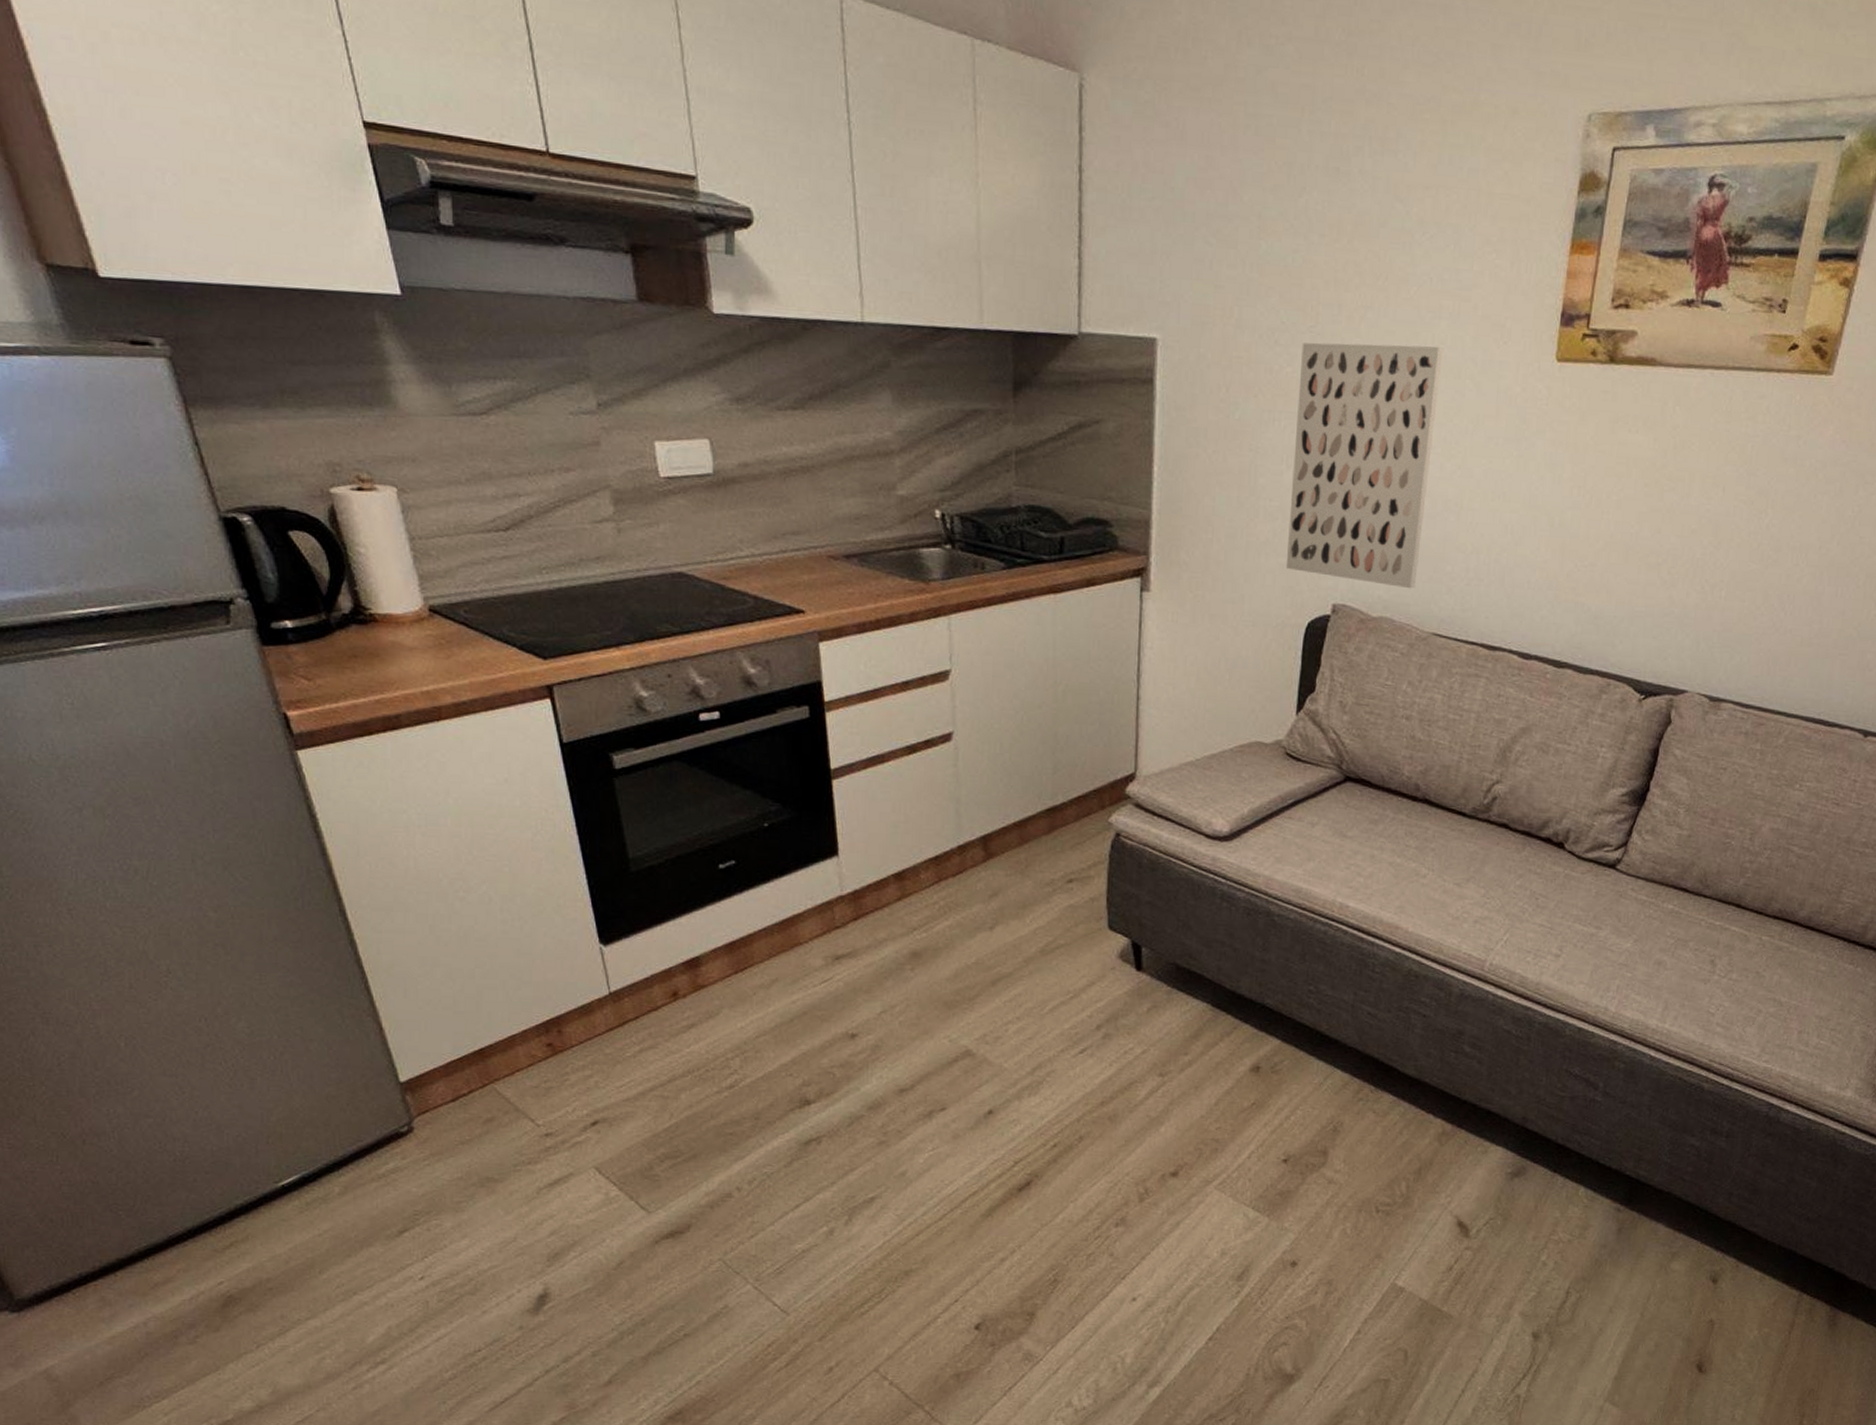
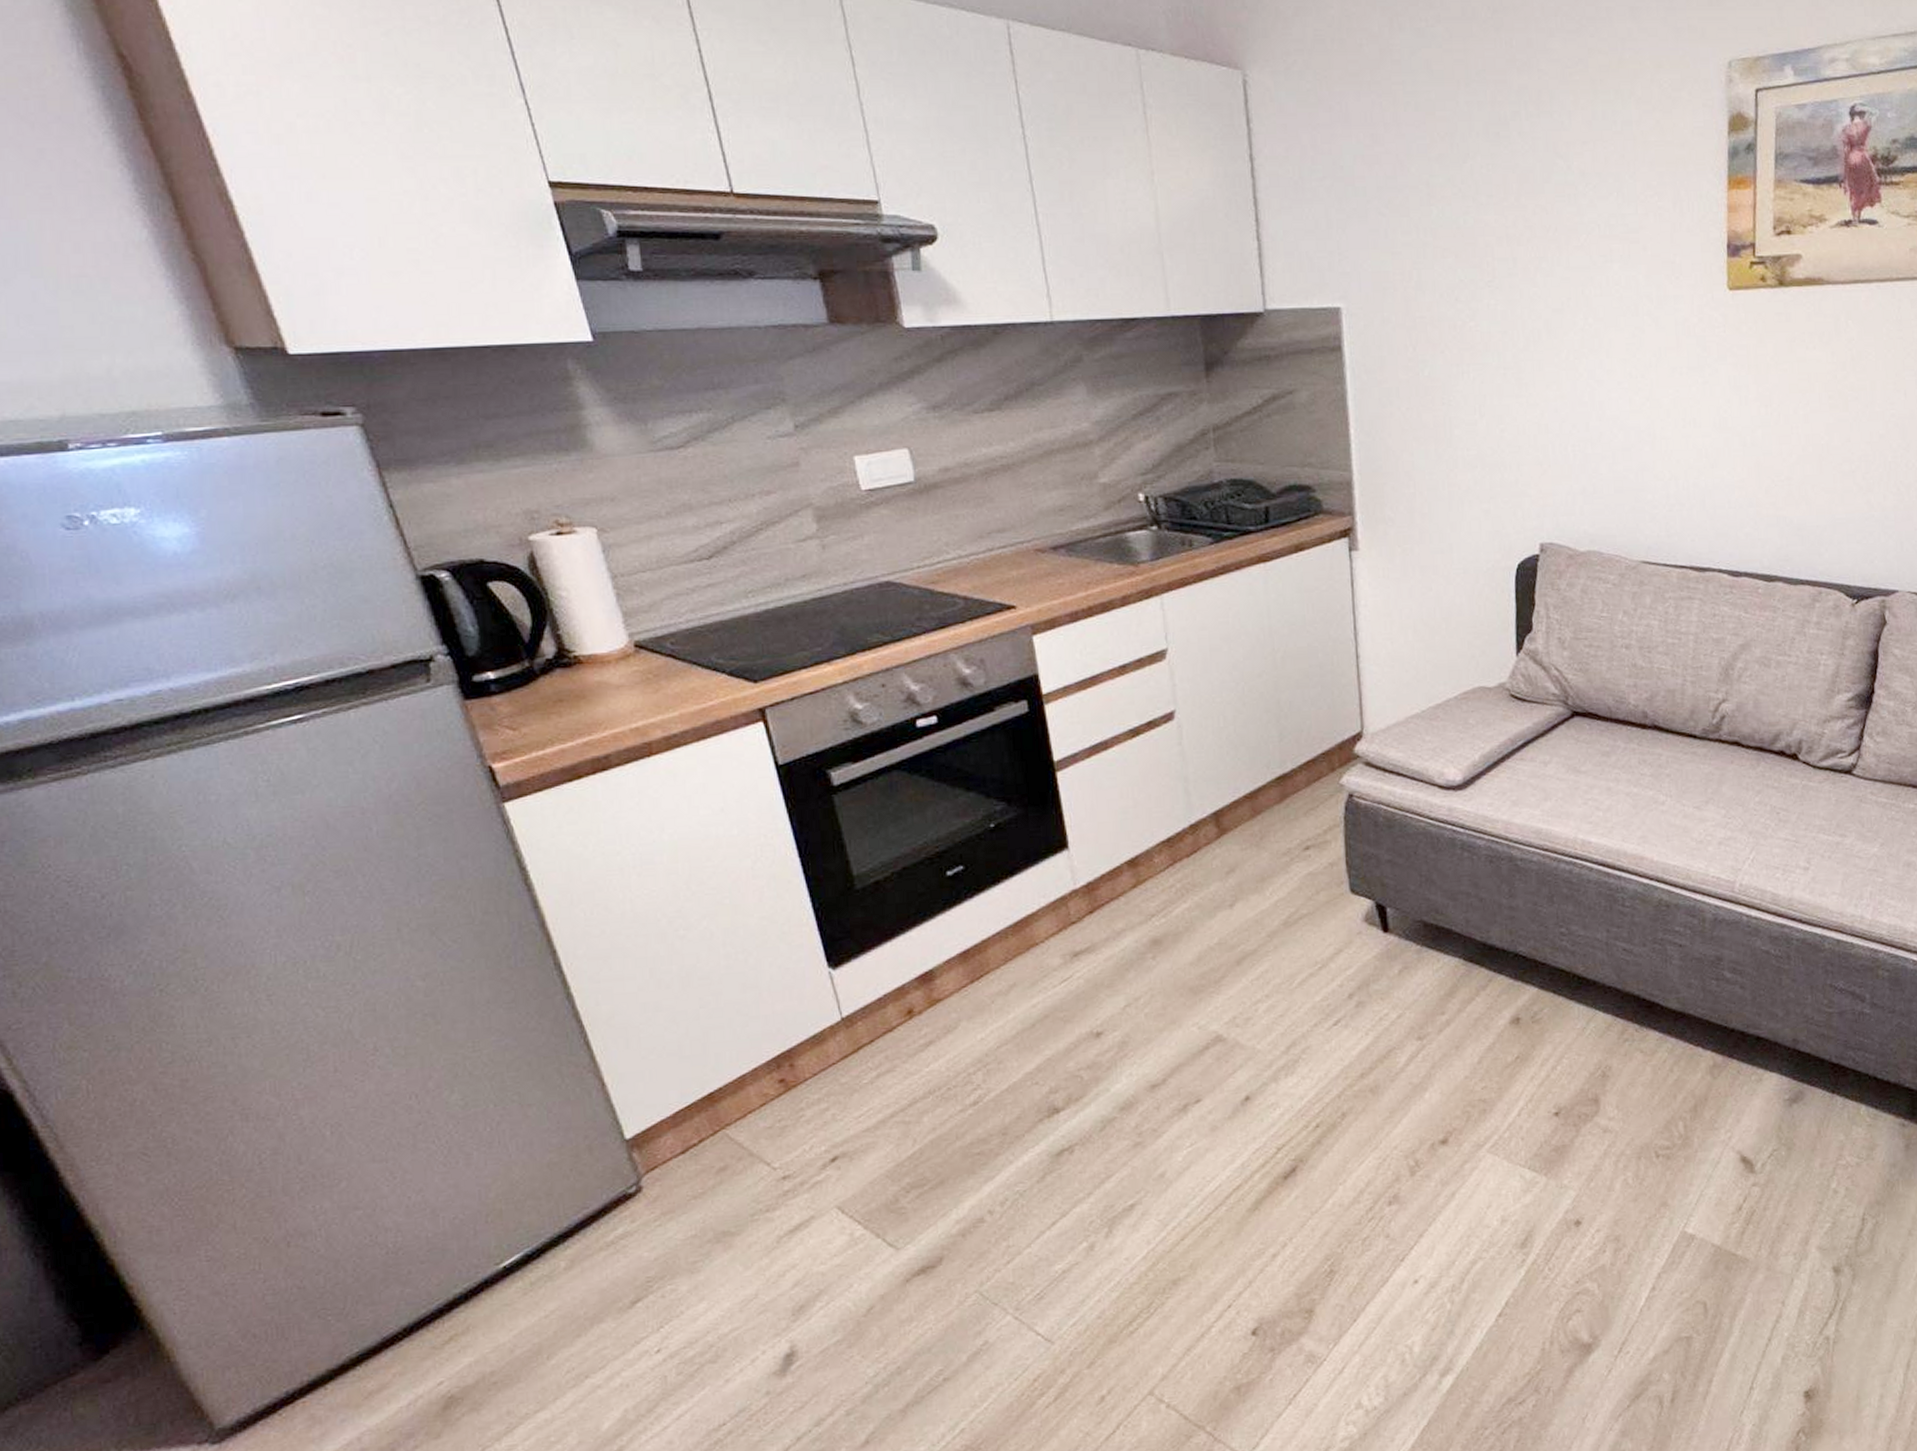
wall art: present [1285,342,1443,589] -> none [1482,287,1620,521]

